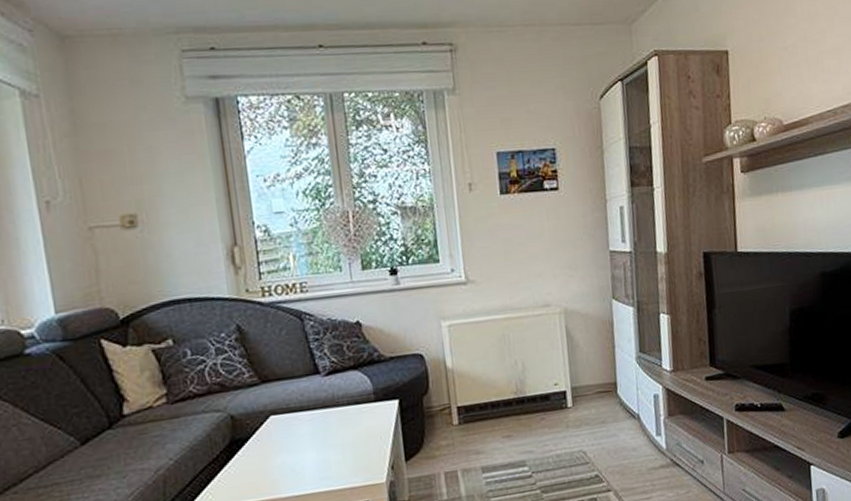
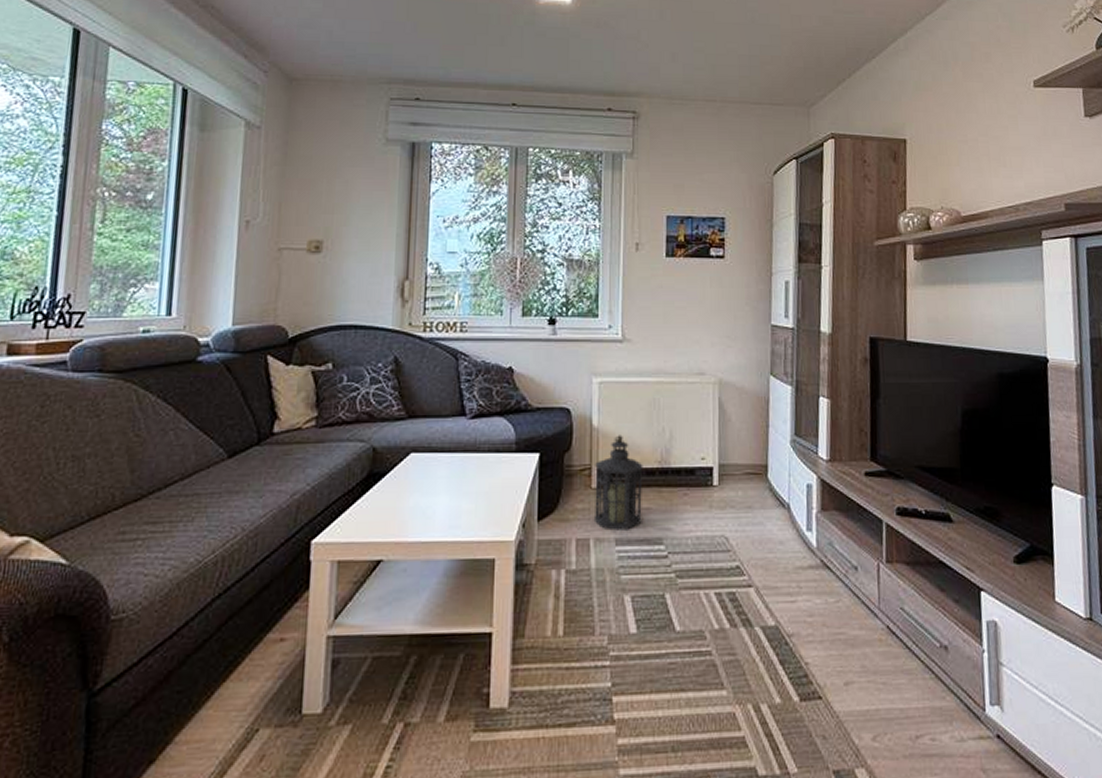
lantern: none [454,372,505,461] -> present [593,435,643,531]

